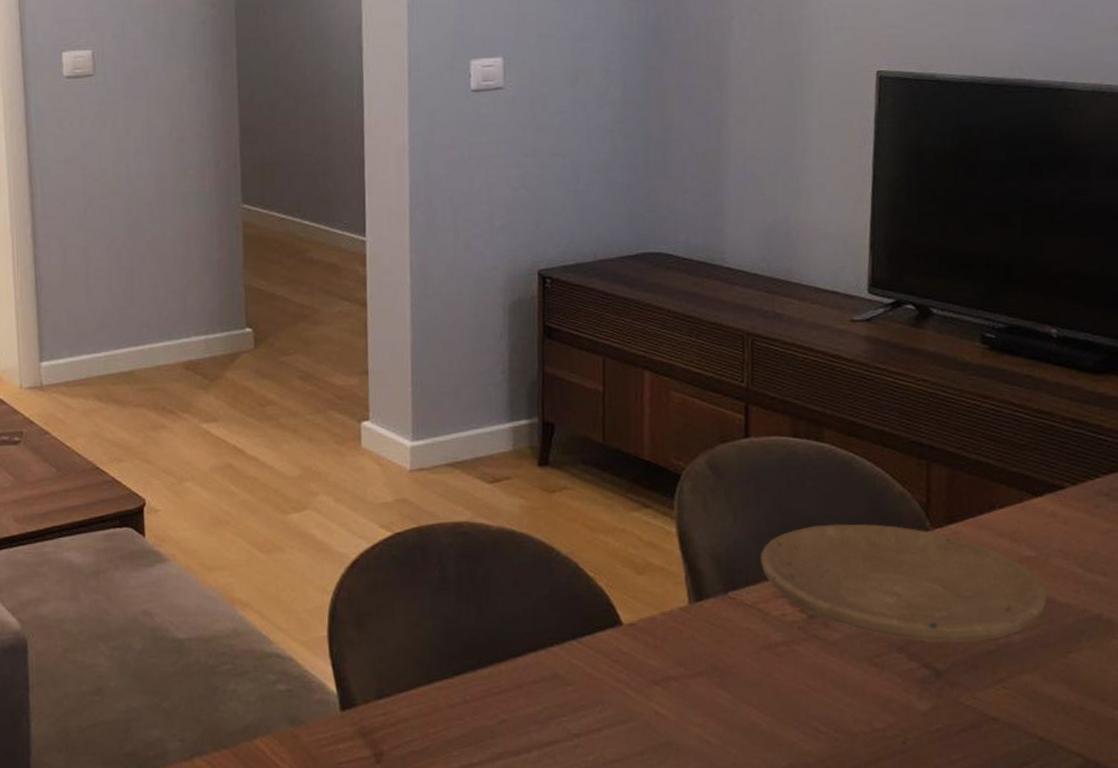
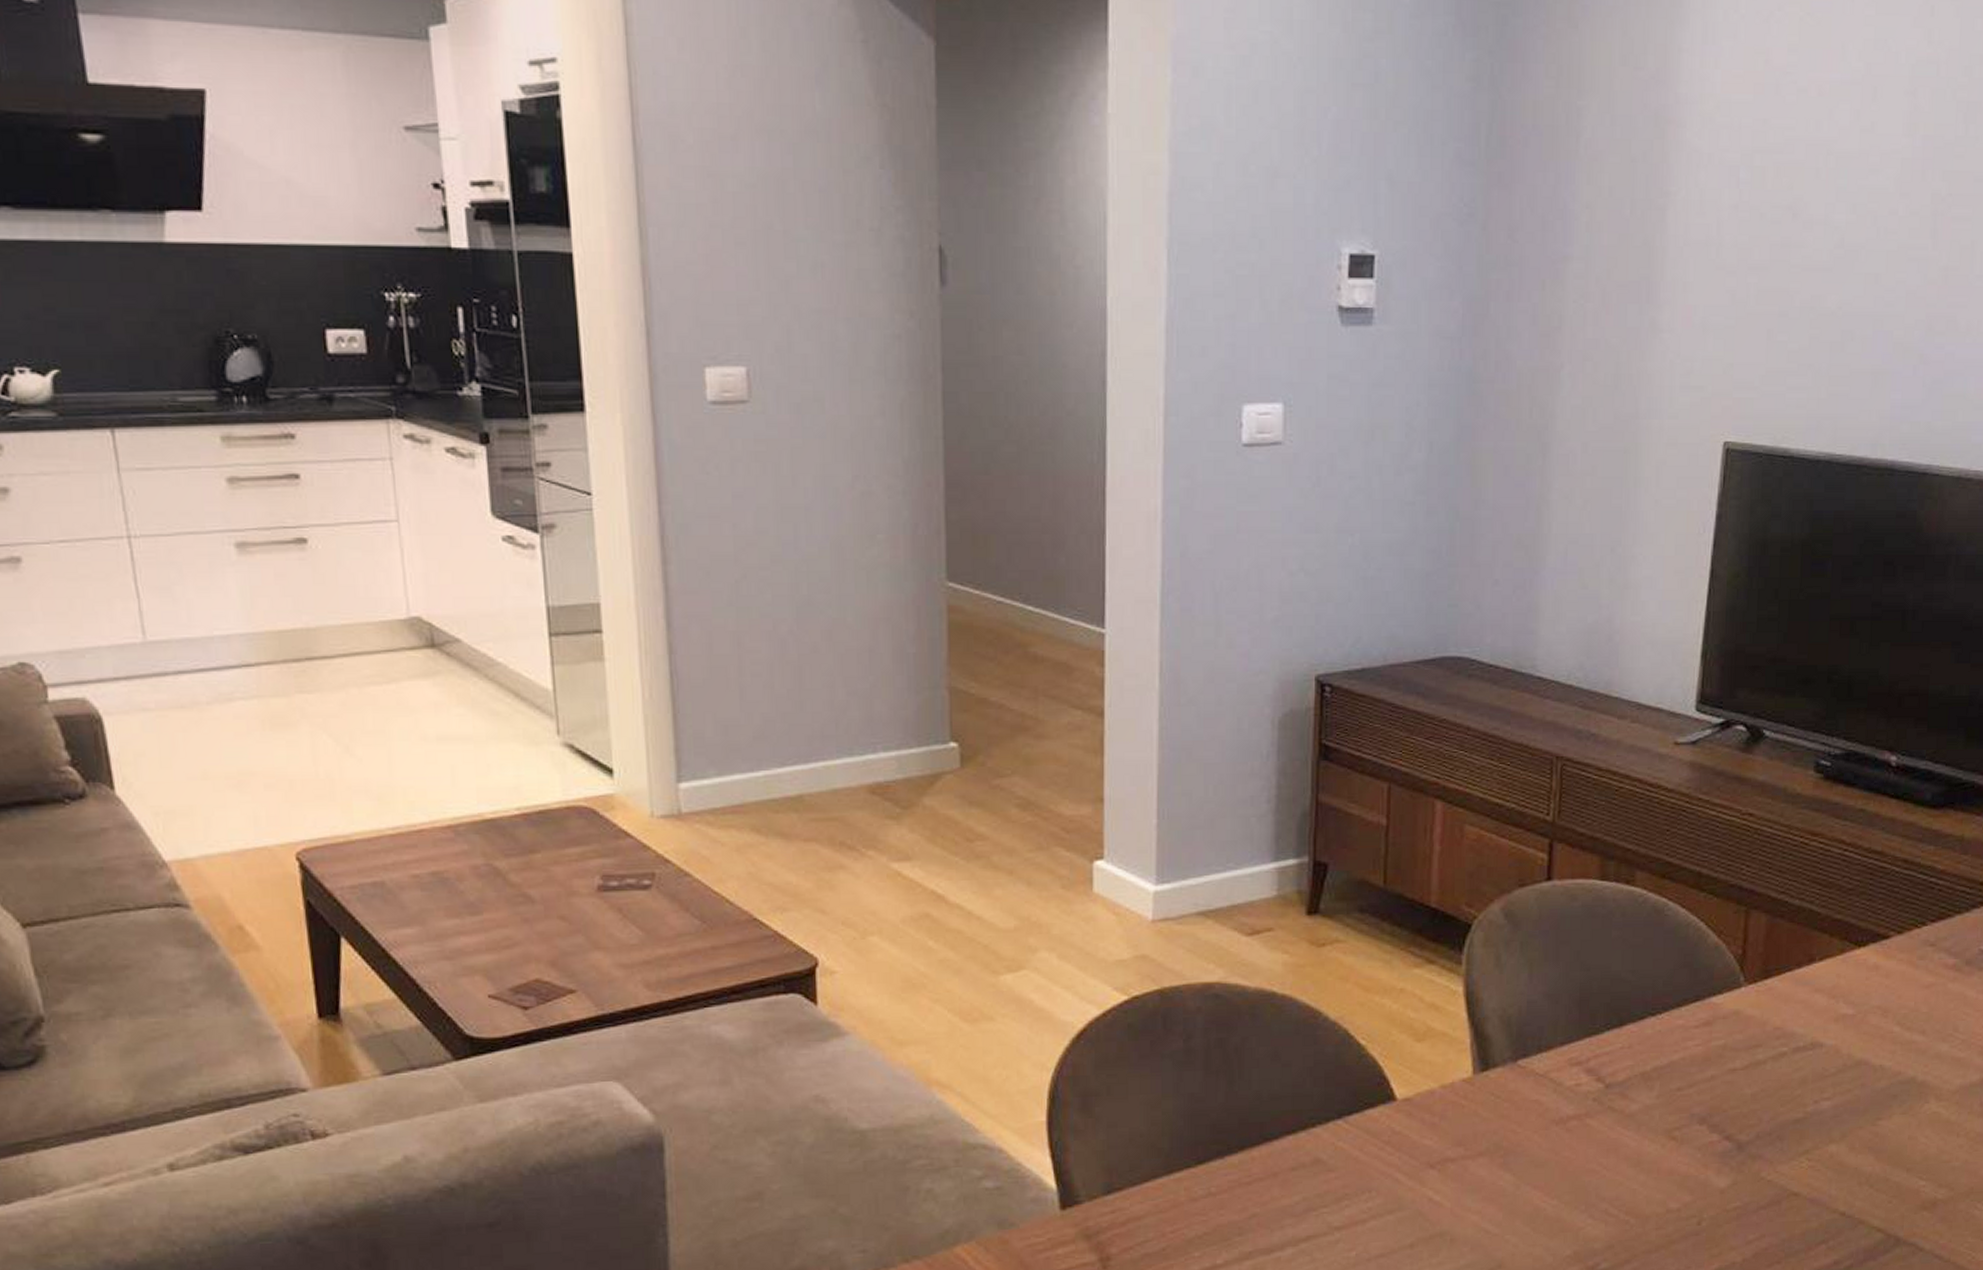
plate: present [760,523,1047,642] -> none [1555,979,1861,1112]

